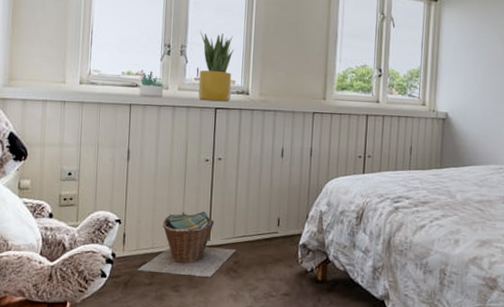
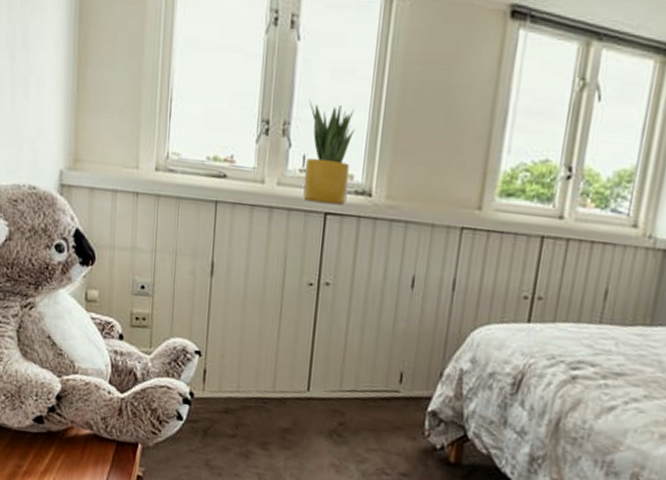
laundry basket: present [137,211,236,277] -> none [218,349,343,438]
succulent plant: present [140,71,165,98] -> none [228,157,261,195]

